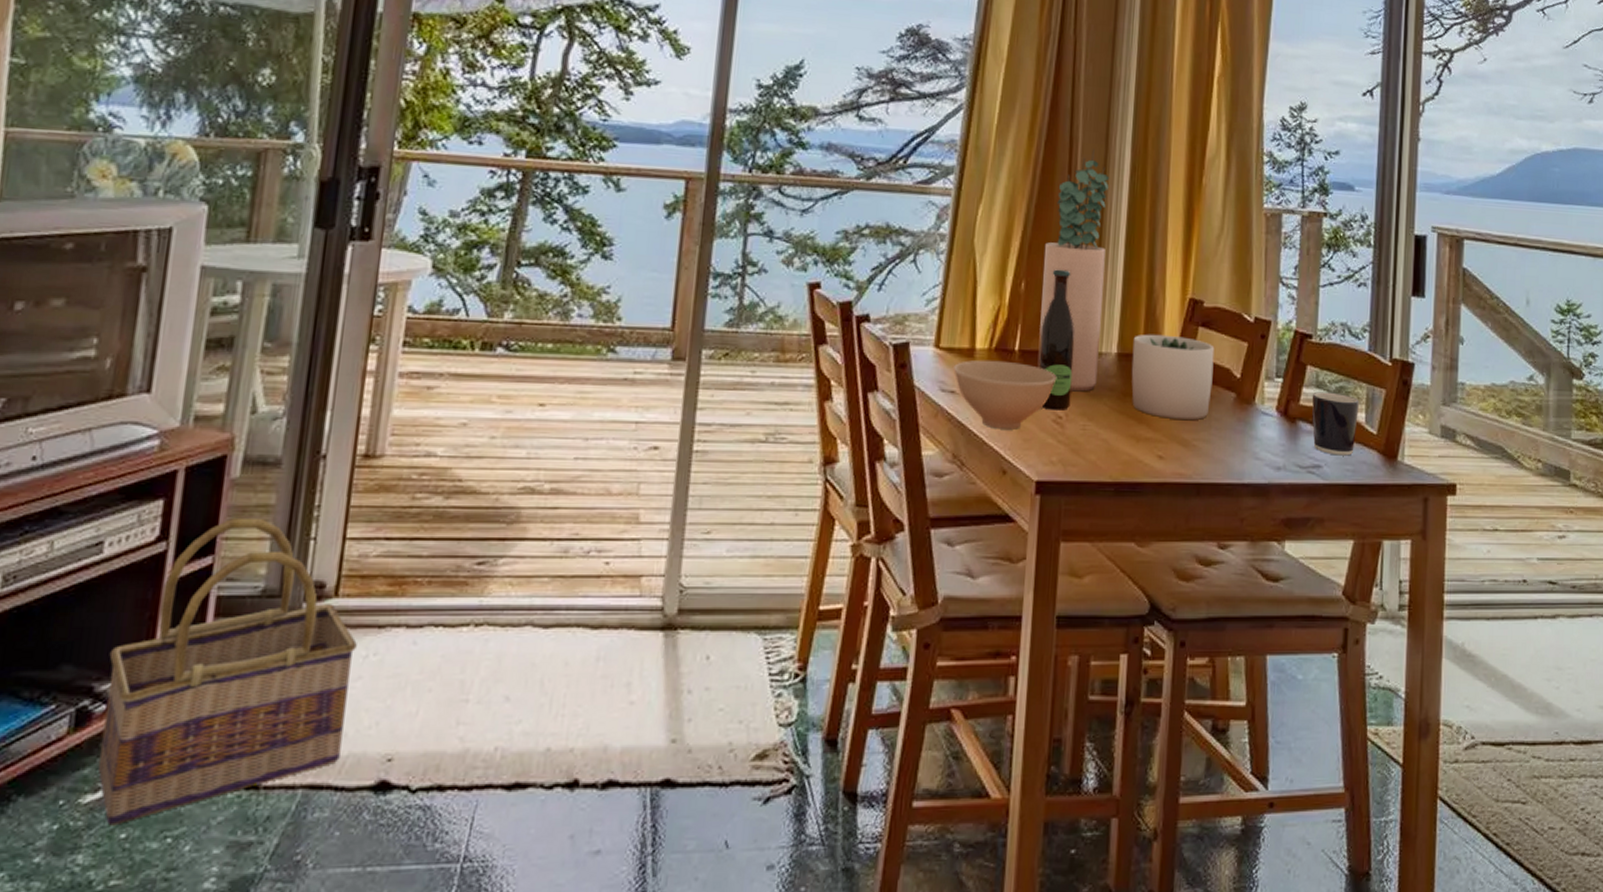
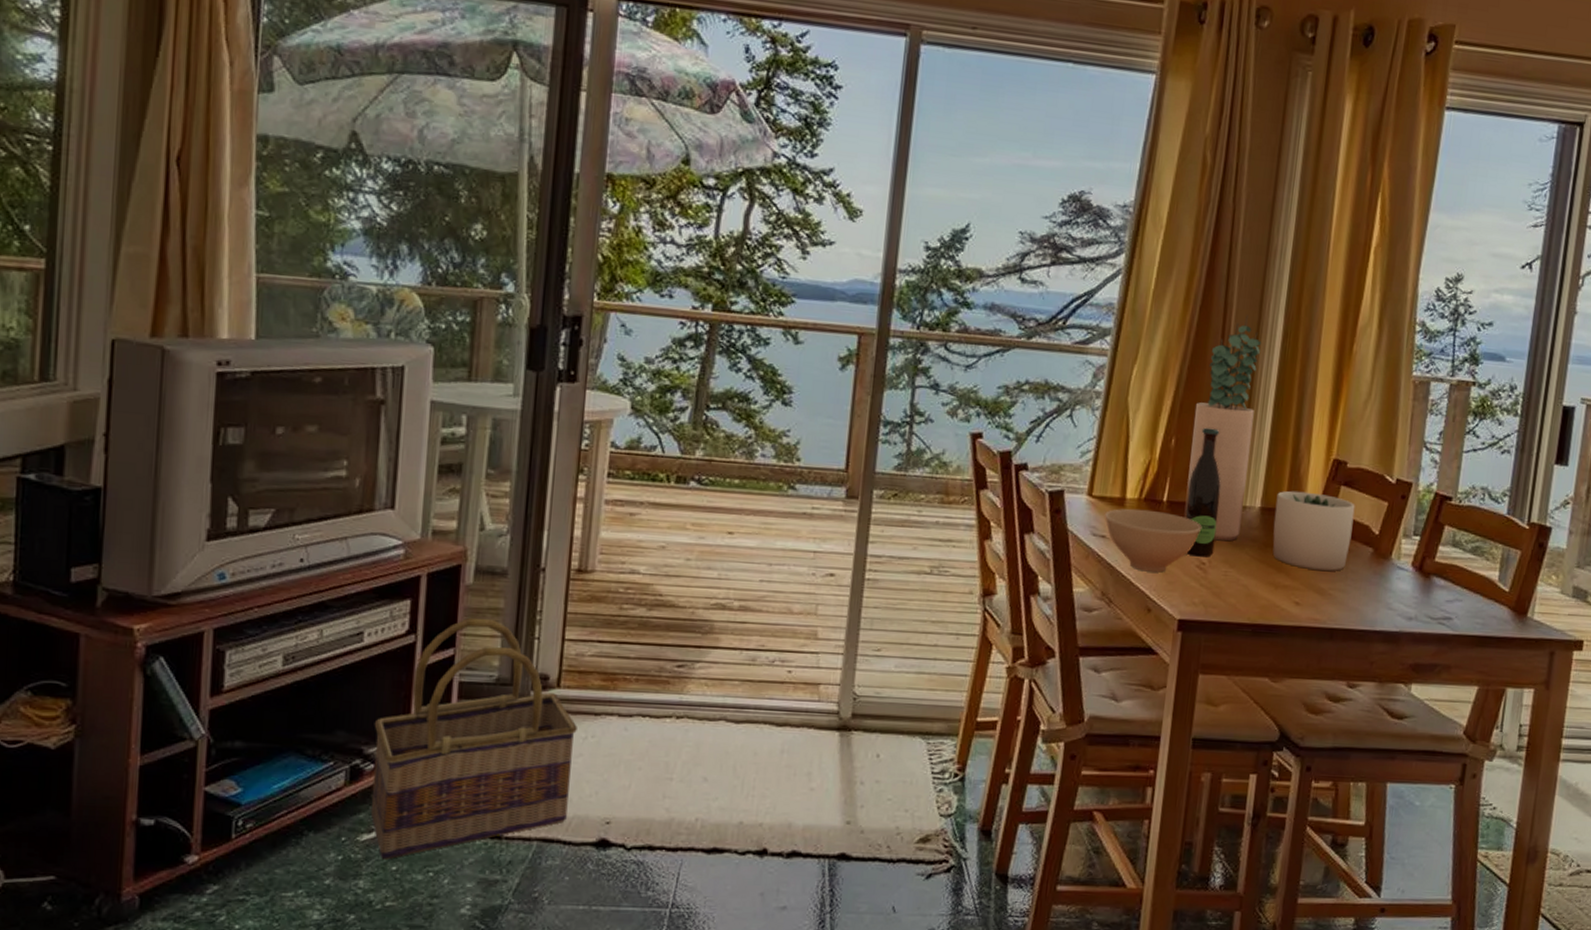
mug: present [1312,391,1359,456] -> none [1445,550,1494,610]

